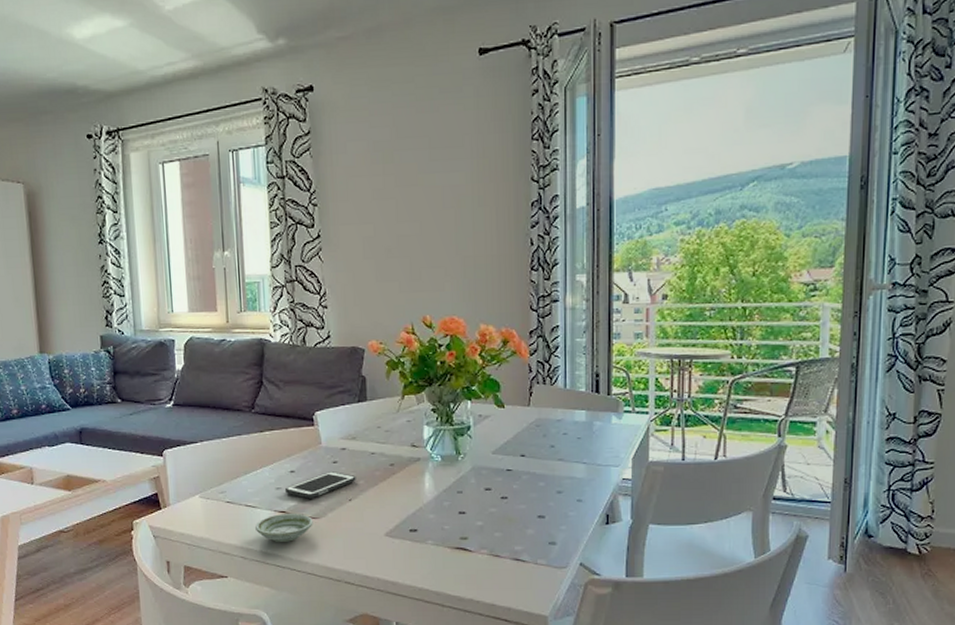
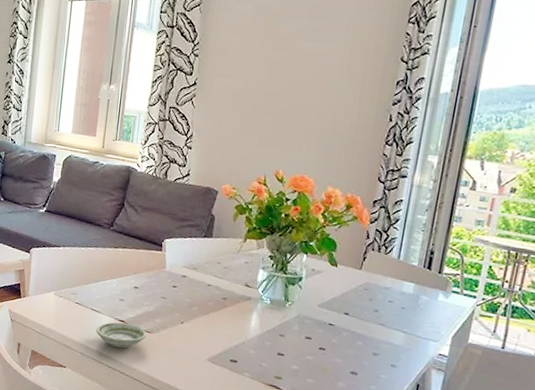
cell phone: present [284,471,356,499] -> none [126,294,191,315]

